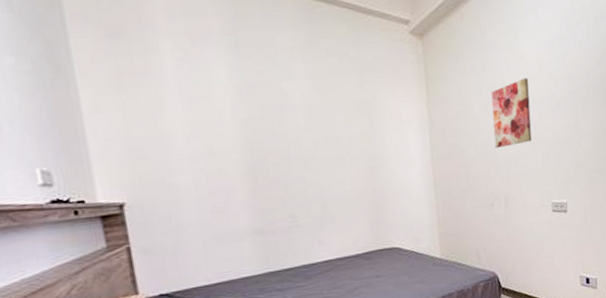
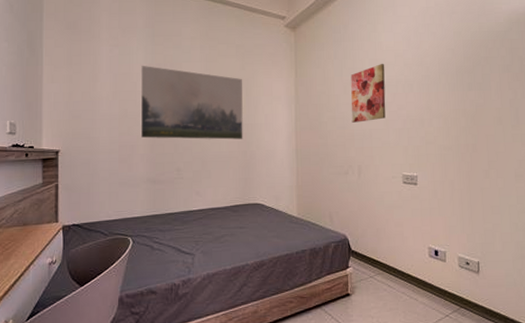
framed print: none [225,86,370,181] -> present [140,66,243,140]

